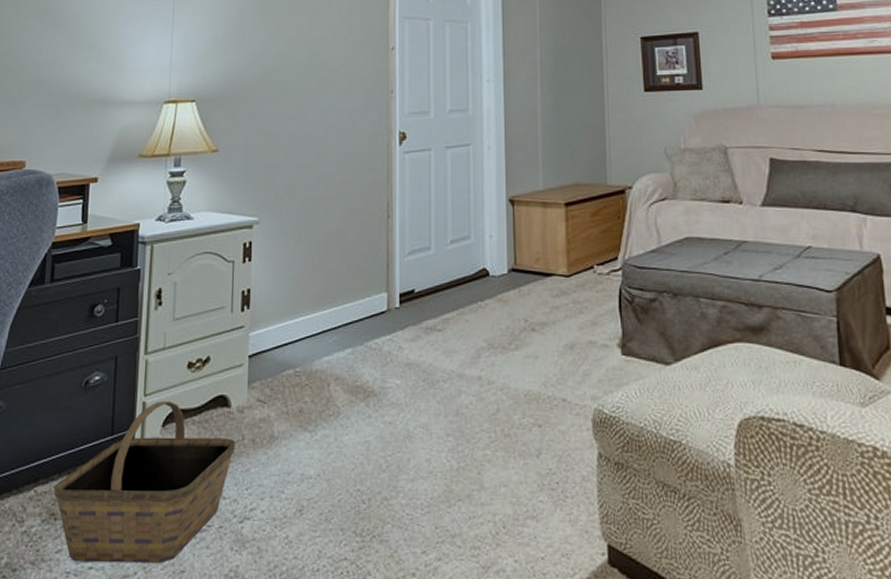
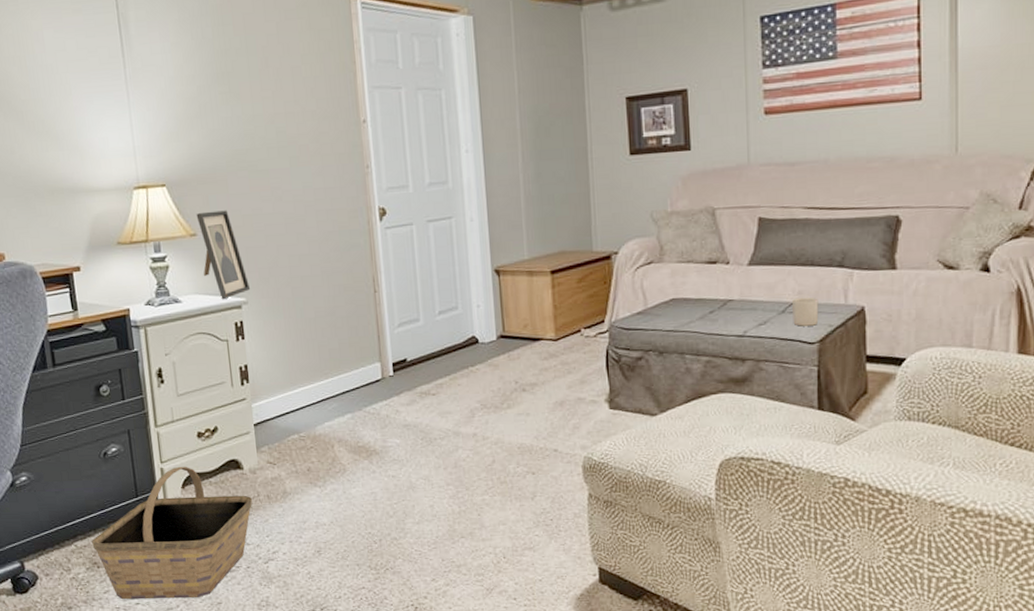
picture frame: none [218,128,264,219] -> present [196,210,251,300]
mug: none [807,241,835,273] -> present [792,297,819,327]

